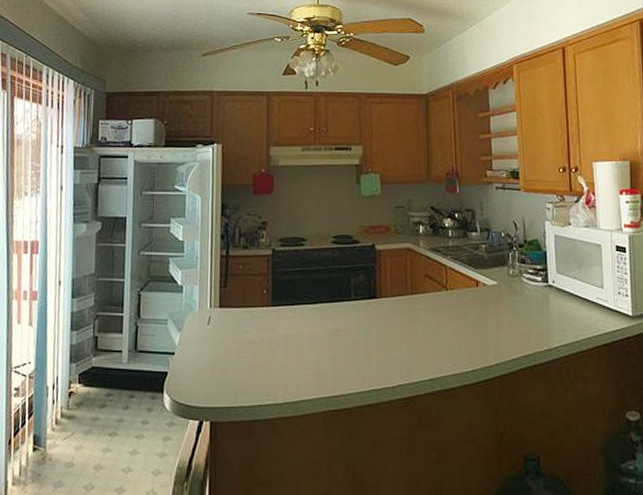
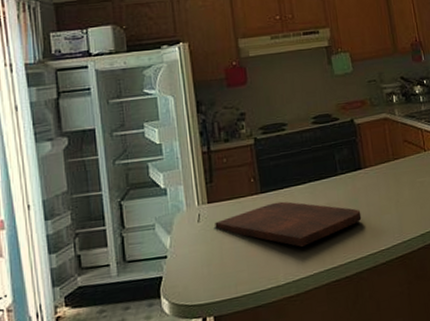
cutting board: none [223,318,370,368] -> present [215,201,362,247]

